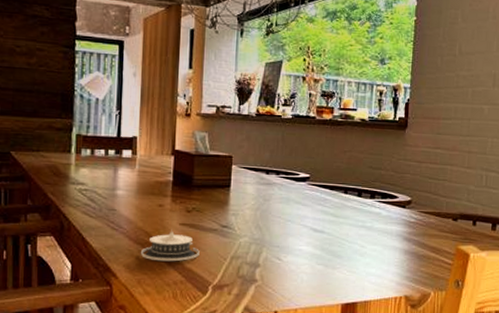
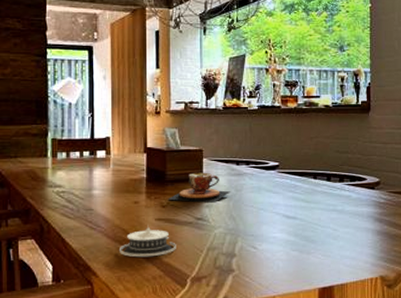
teacup: none [193,179,258,211] -> present [167,172,230,203]

